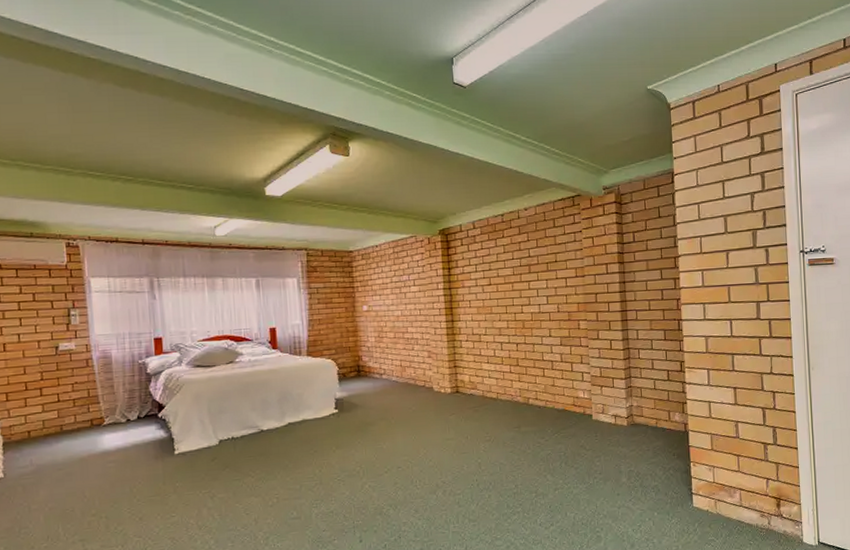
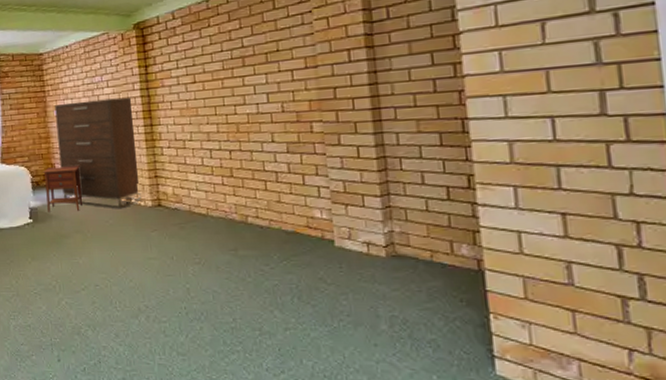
nightstand: none [350,357,387,402] -> present [43,166,82,212]
dresser: none [363,295,444,397] -> present [55,96,144,209]

